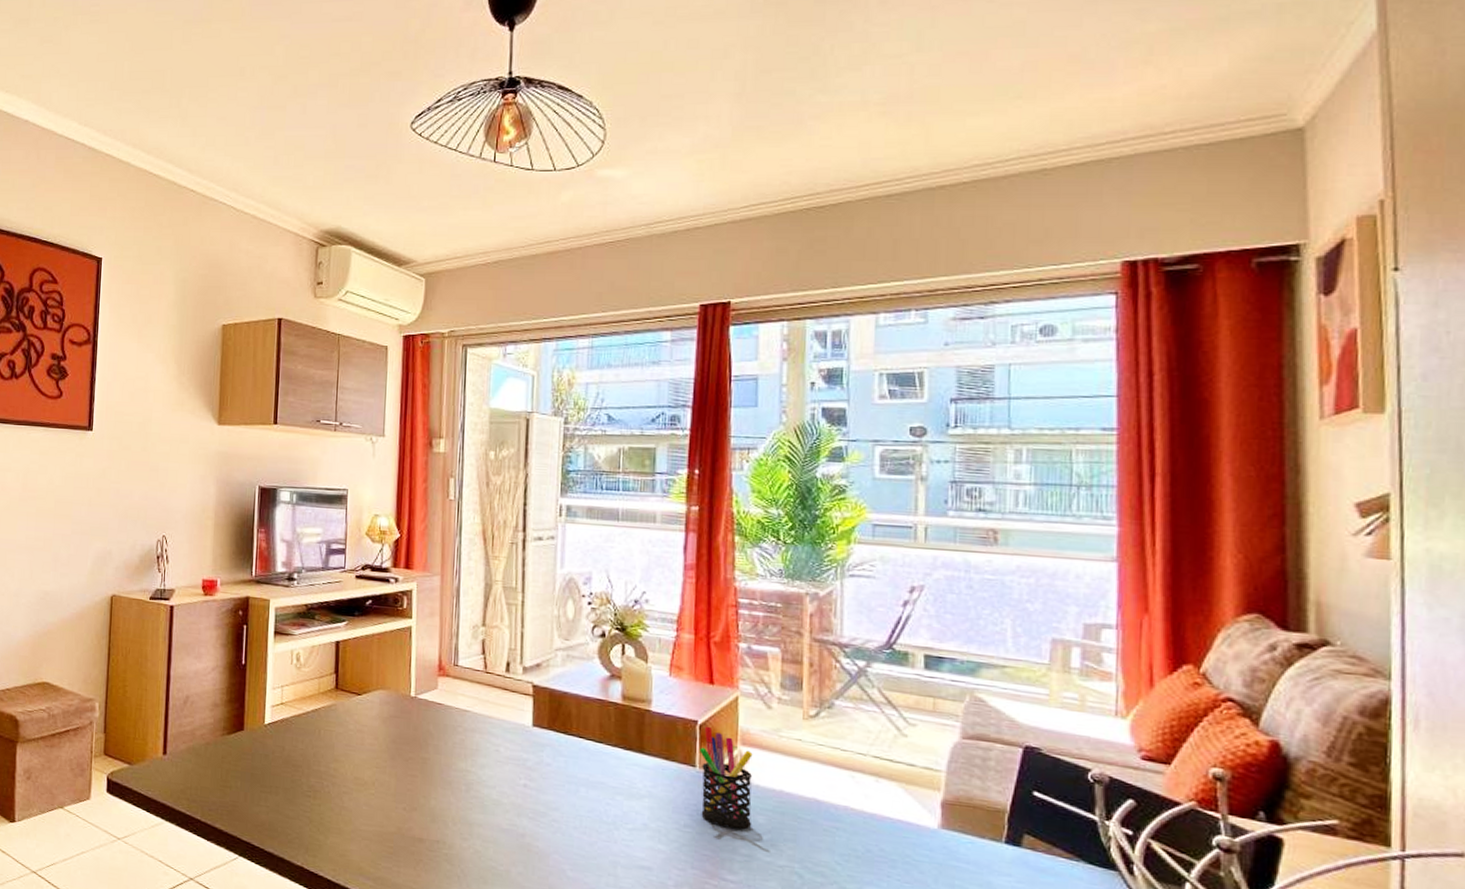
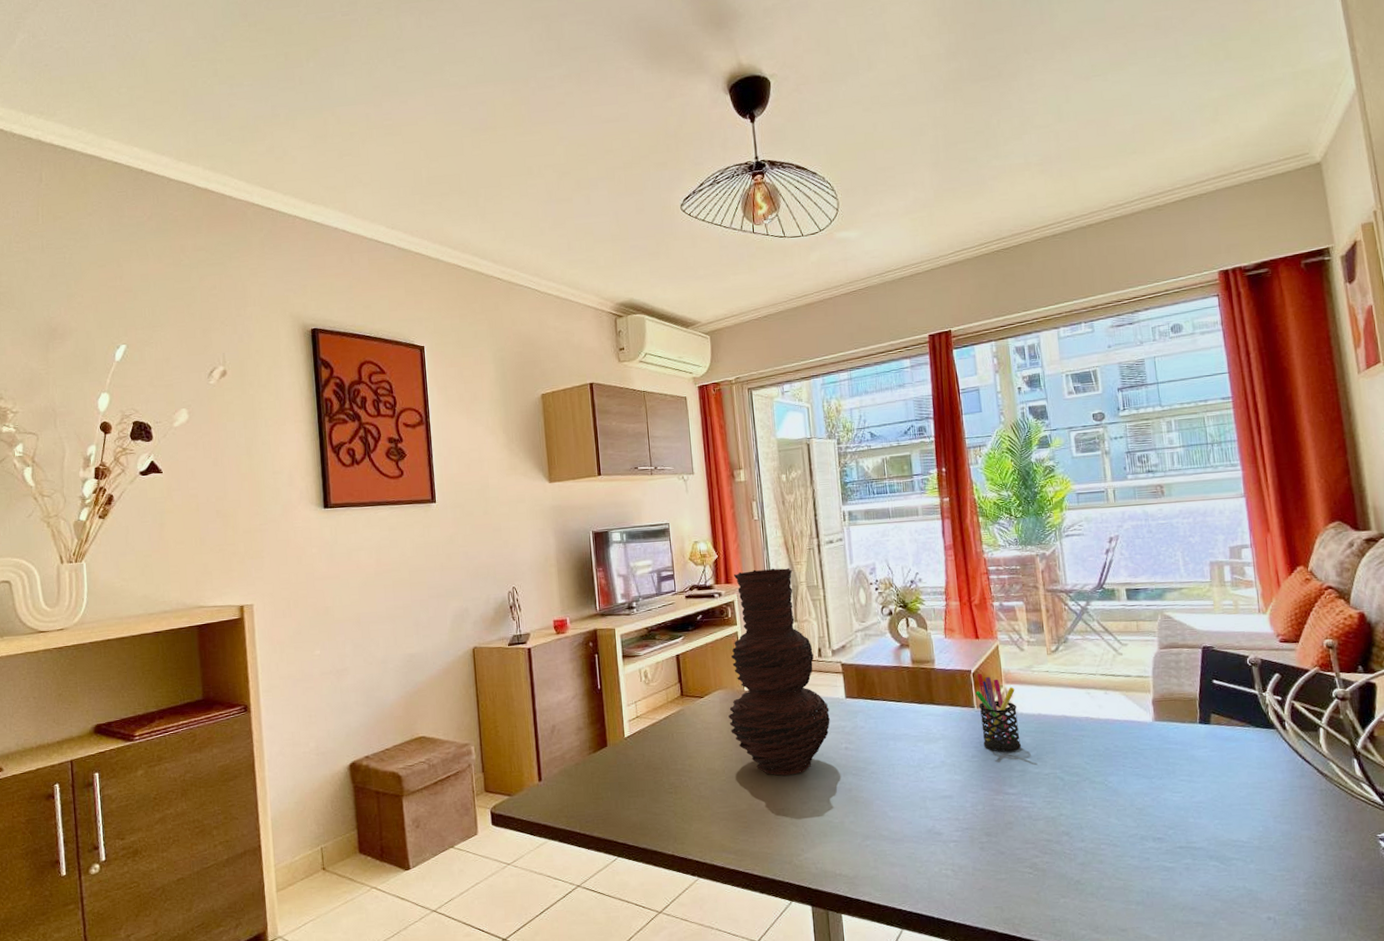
vase: none [387,557,510,804] -> present [728,568,830,776]

